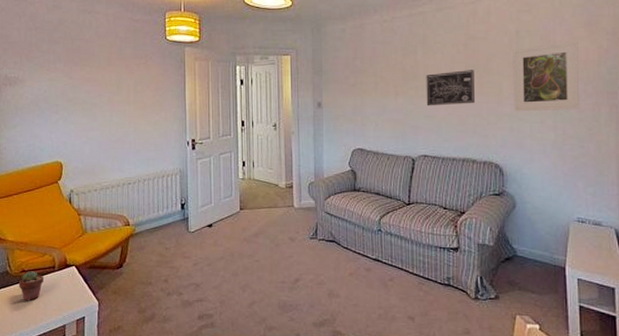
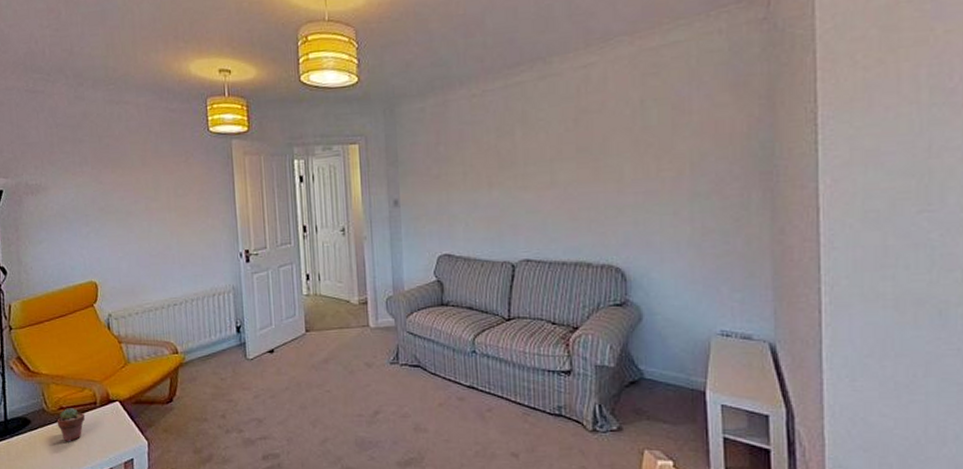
wall art: present [426,70,475,106] -> none [527,151,589,200]
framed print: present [513,42,580,112] -> none [636,110,724,203]

